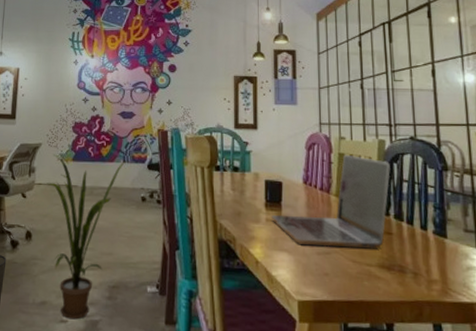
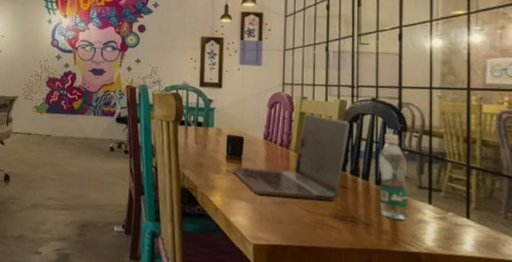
house plant: present [46,154,126,320] -> none [22,106,96,252]
bottle: none [421,173,457,268] -> present [378,133,409,221]

